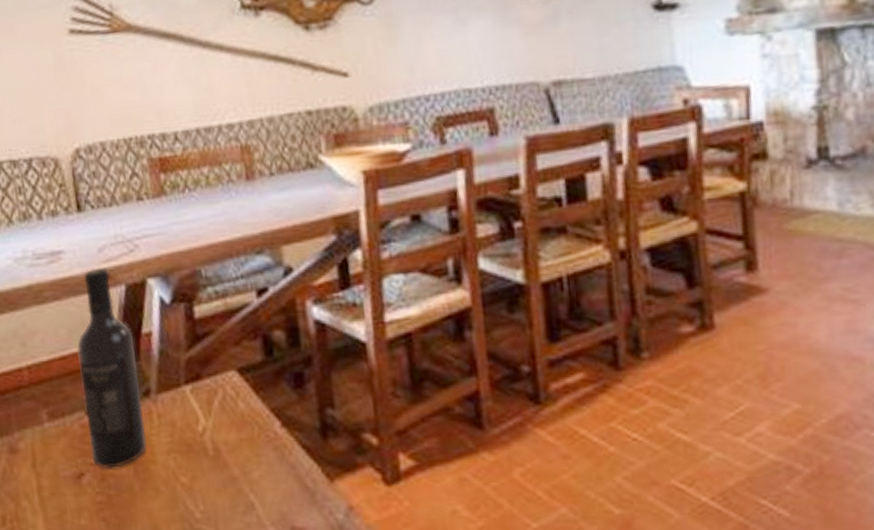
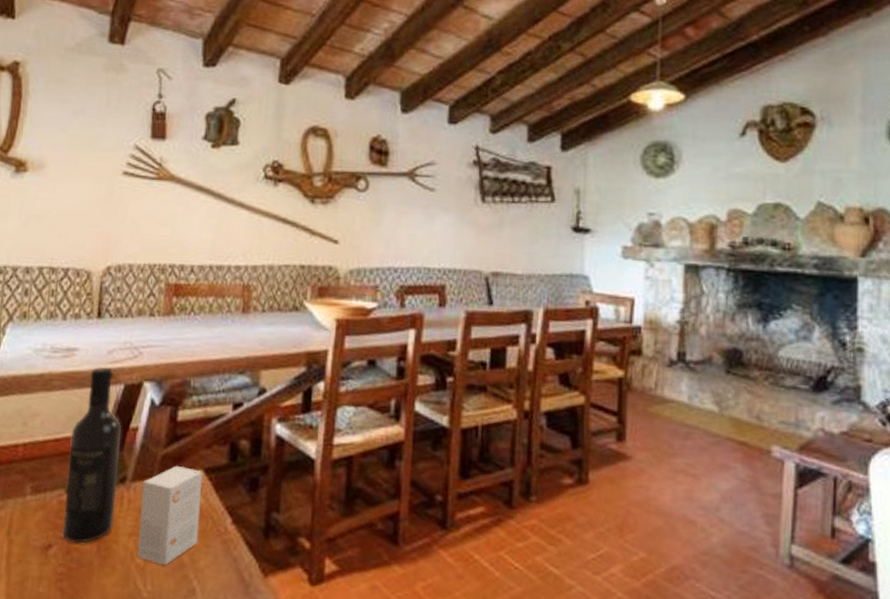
small box: none [170,369,247,482] -> present [137,465,202,566]

